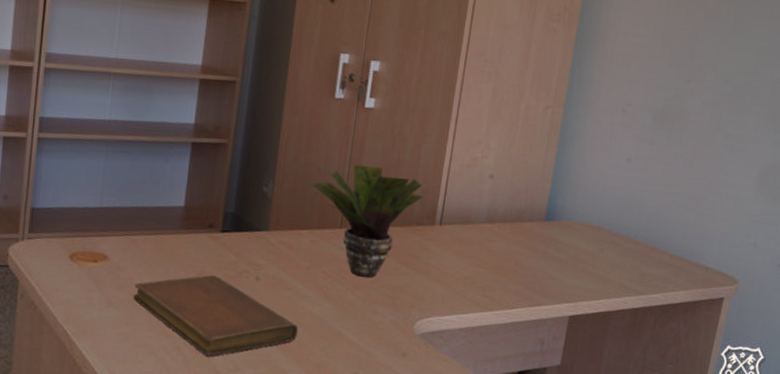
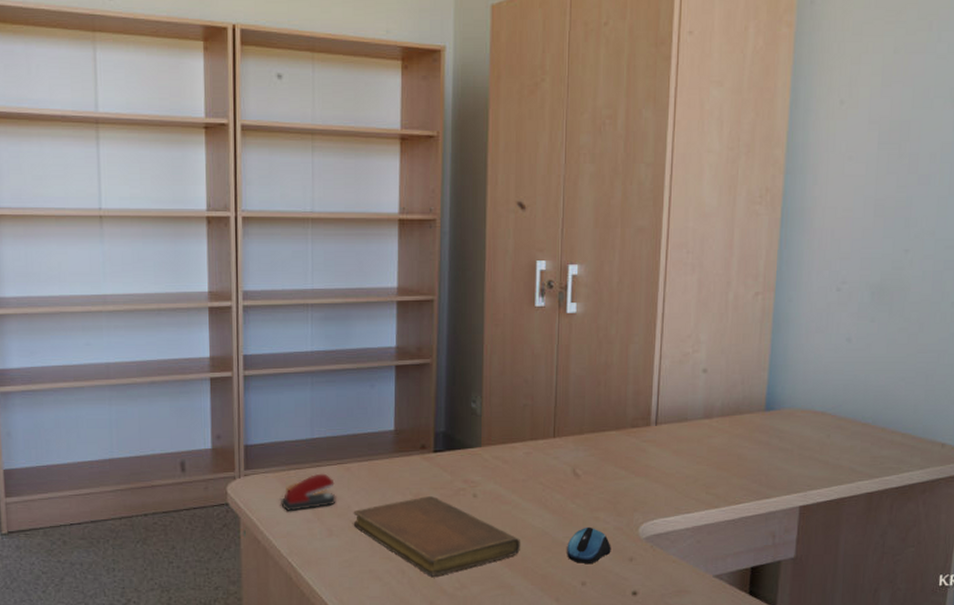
stapler: none [62,242,119,279] -> present [281,473,336,511]
potted plant: present [311,164,423,277] -> none [519,371,636,484]
computer mouse: none [342,319,386,356] -> present [567,526,611,563]

